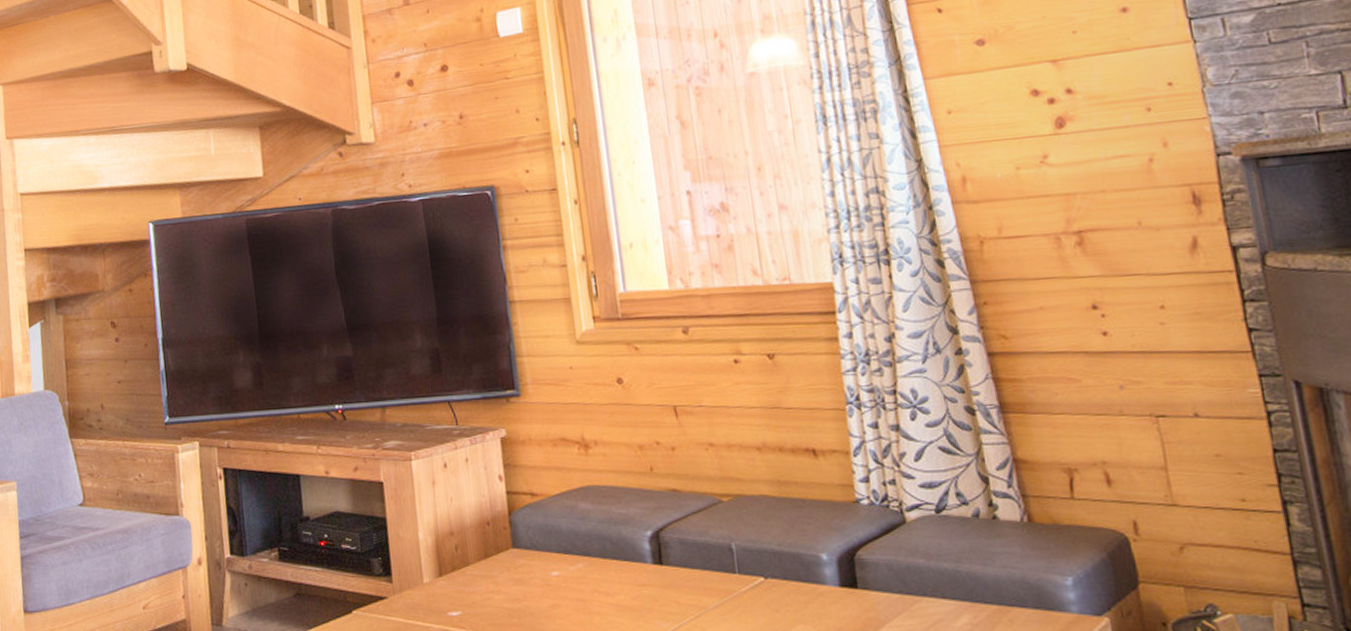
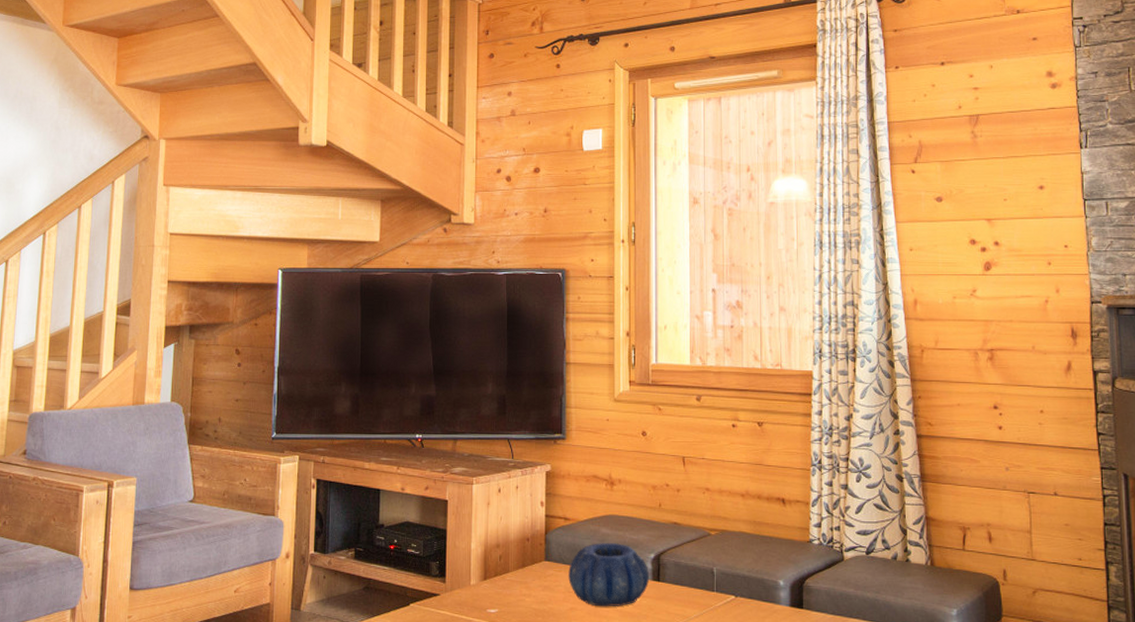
decorative bowl: none [543,520,649,601] -> present [568,543,650,607]

